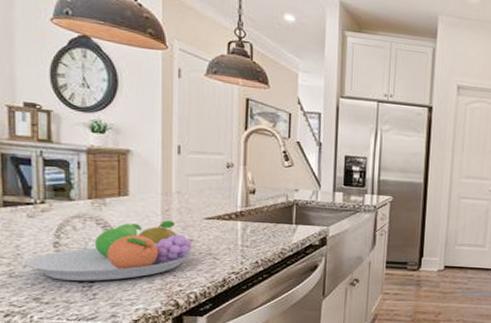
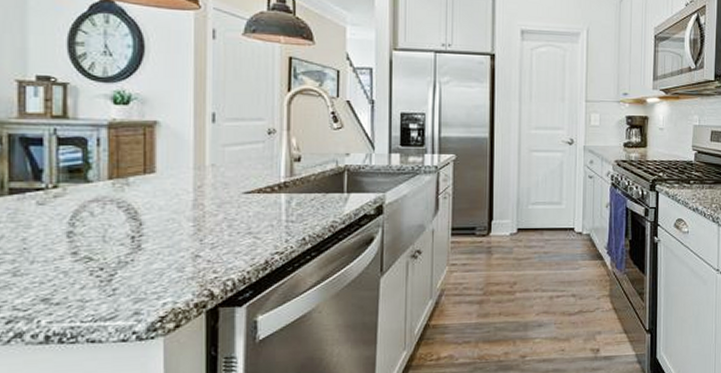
fruit bowl: present [27,221,194,281] -> none [35,198,231,275]

